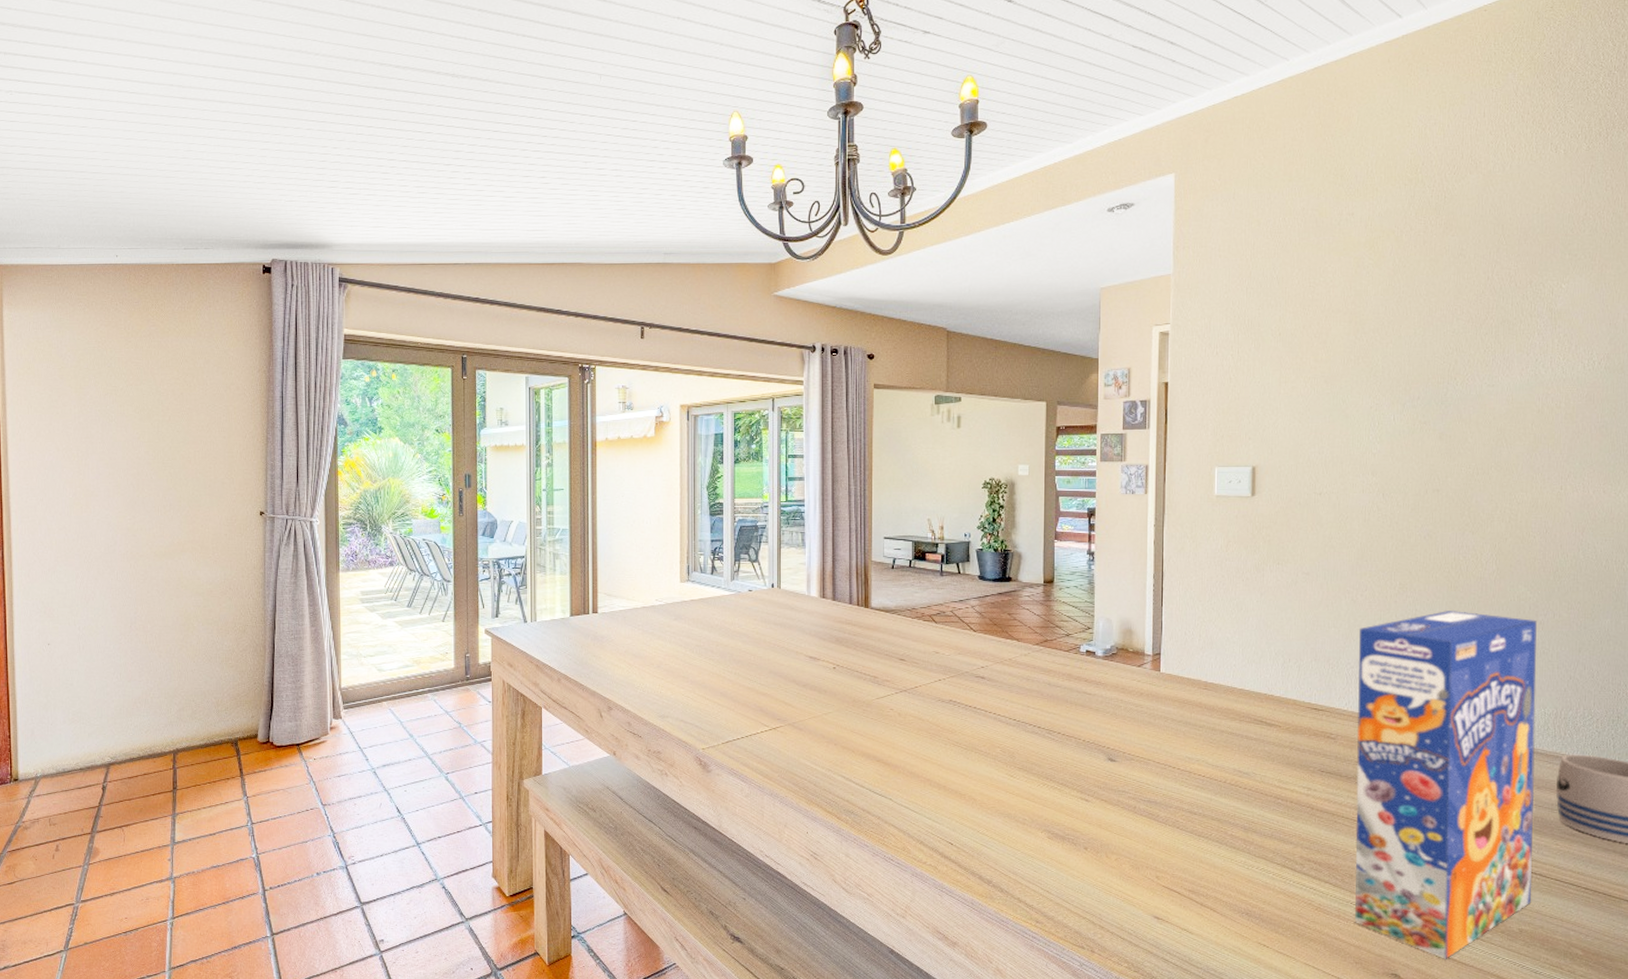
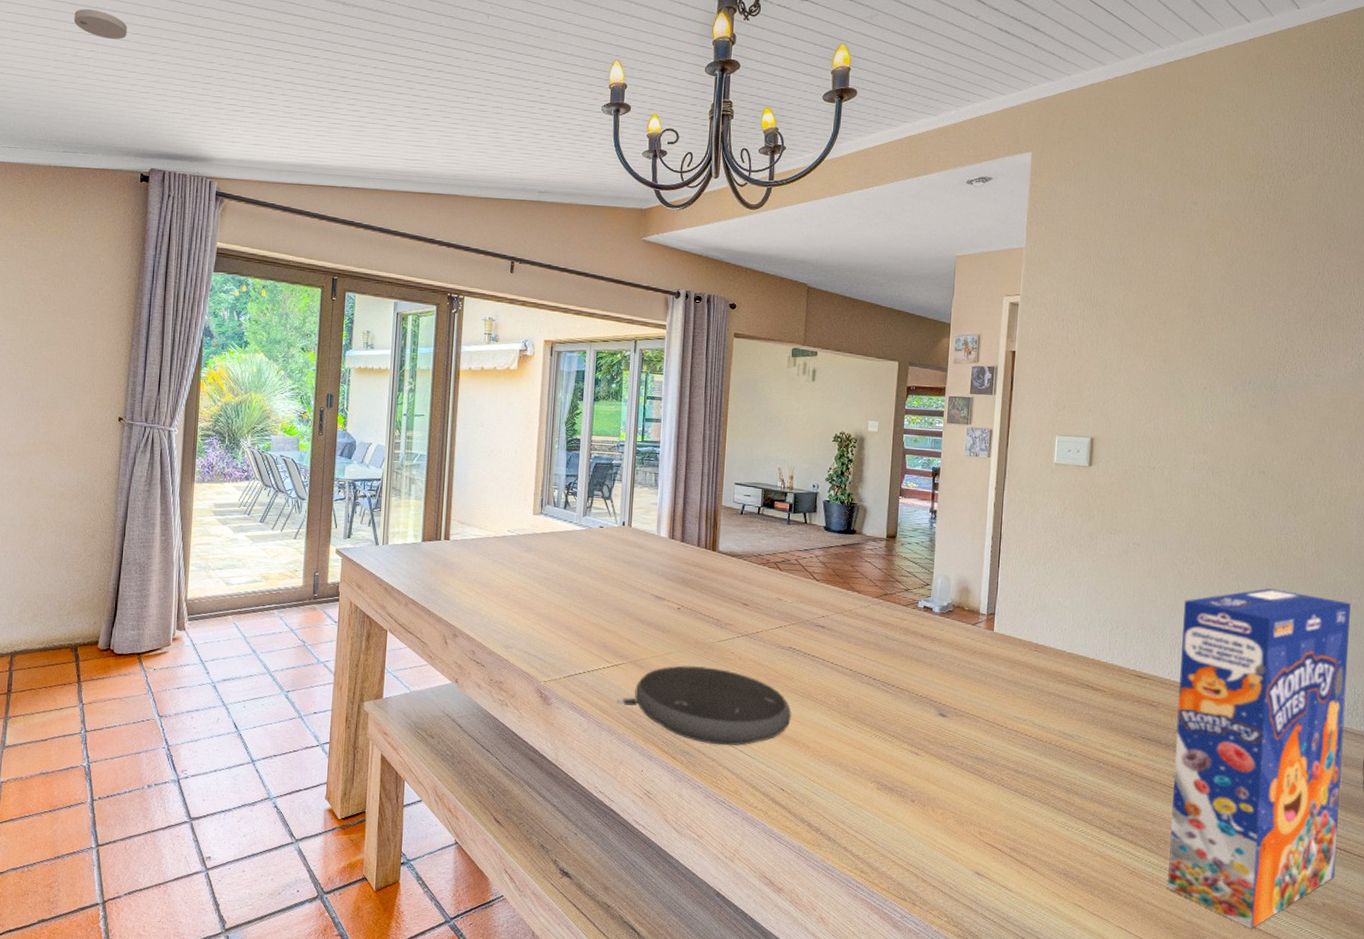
smoke detector: none [184,102,238,131] -> present [74,9,128,39]
speaker: none [777,724,957,803] -> present [617,665,792,746]

